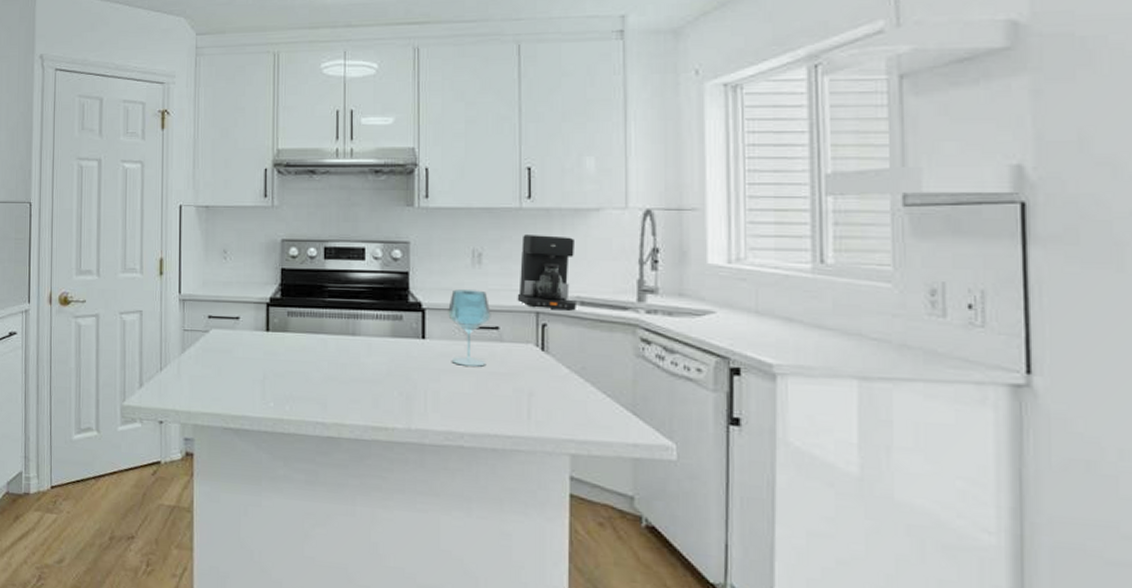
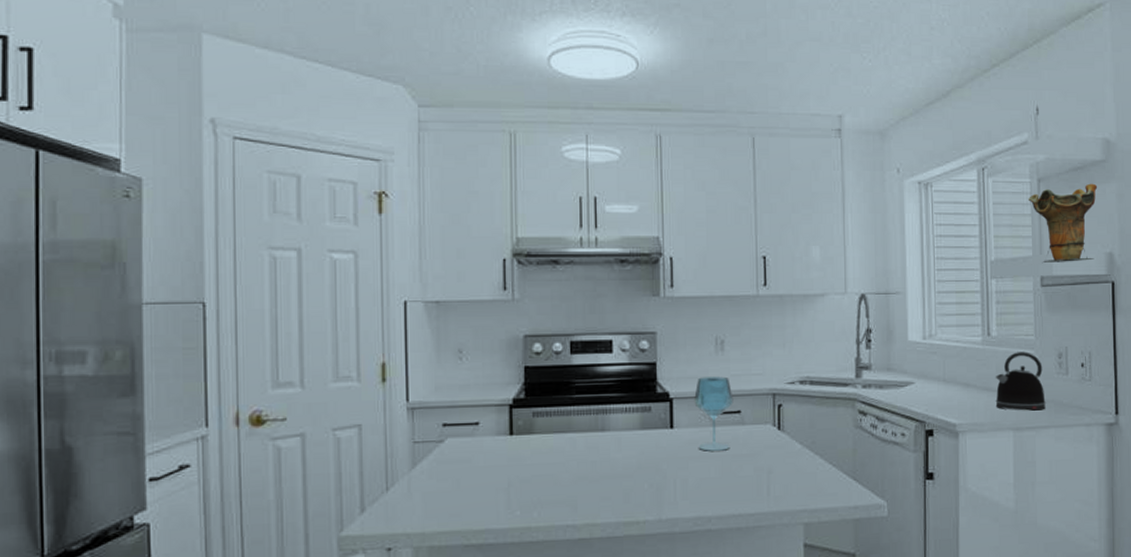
coffee maker: present [517,235,576,311] -> none [756,320,806,391]
kettle: none [831,284,911,359] -> present [995,352,1047,411]
decorative vase: none [883,77,998,177] -> present [1028,183,1098,262]

